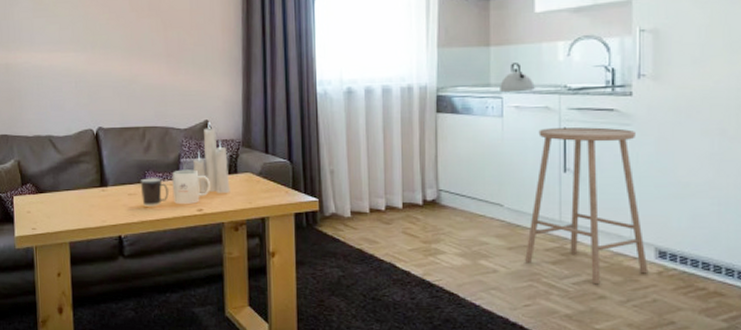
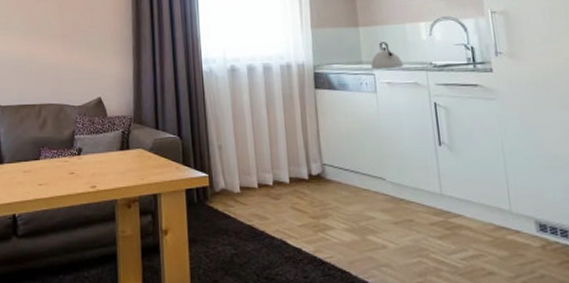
mug: present [140,178,169,207] -> none [35,154,63,184]
mug: present [172,169,211,205] -> none [66,146,105,182]
candle: present [193,122,230,194] -> none [87,99,123,171]
stool: present [525,127,649,285] -> none [411,102,532,260]

